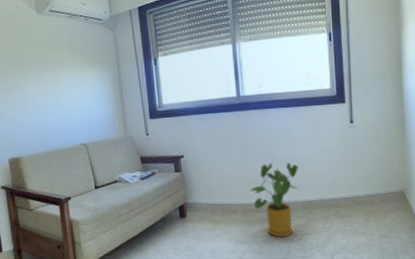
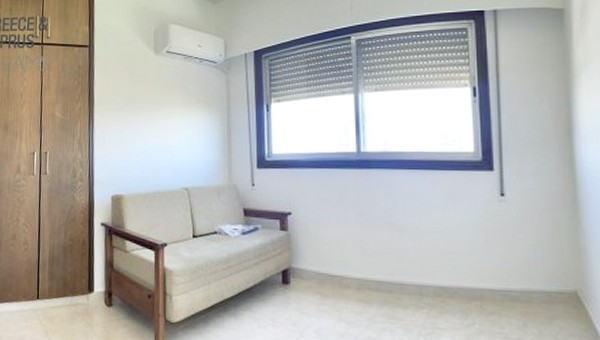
house plant: present [249,163,299,238] -> none [366,233,431,328]

